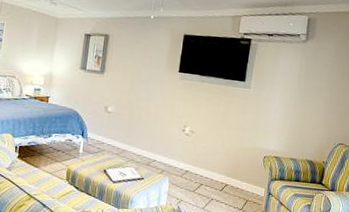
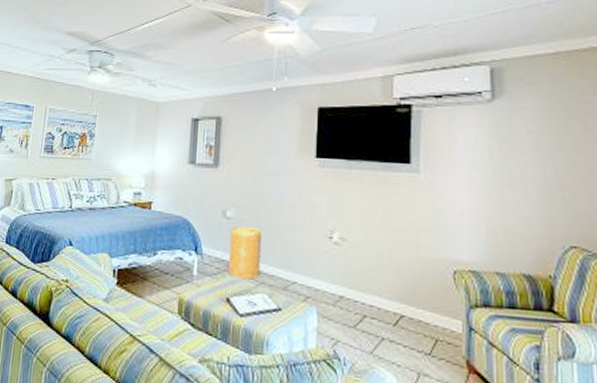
basket: none [106,118,134,157] -> present [227,226,261,280]

